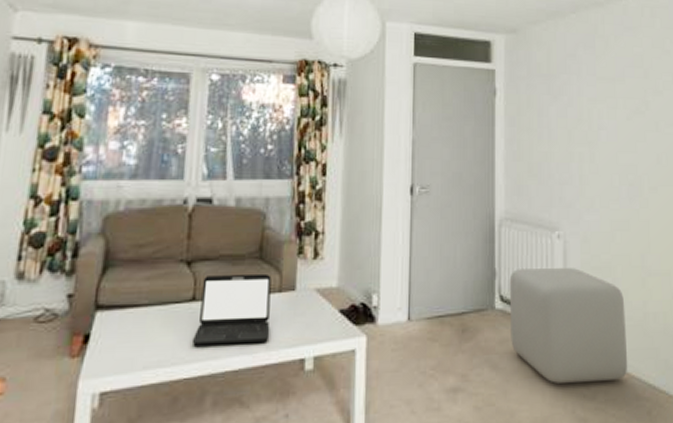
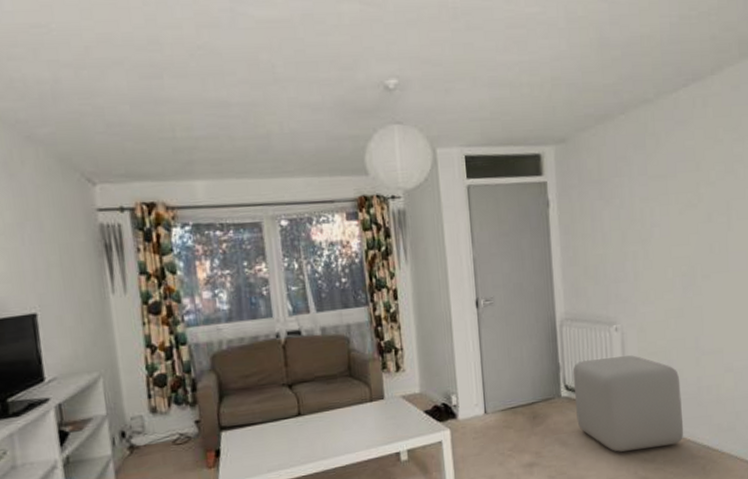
laptop: present [193,273,272,348] -> none [304,387,367,452]

